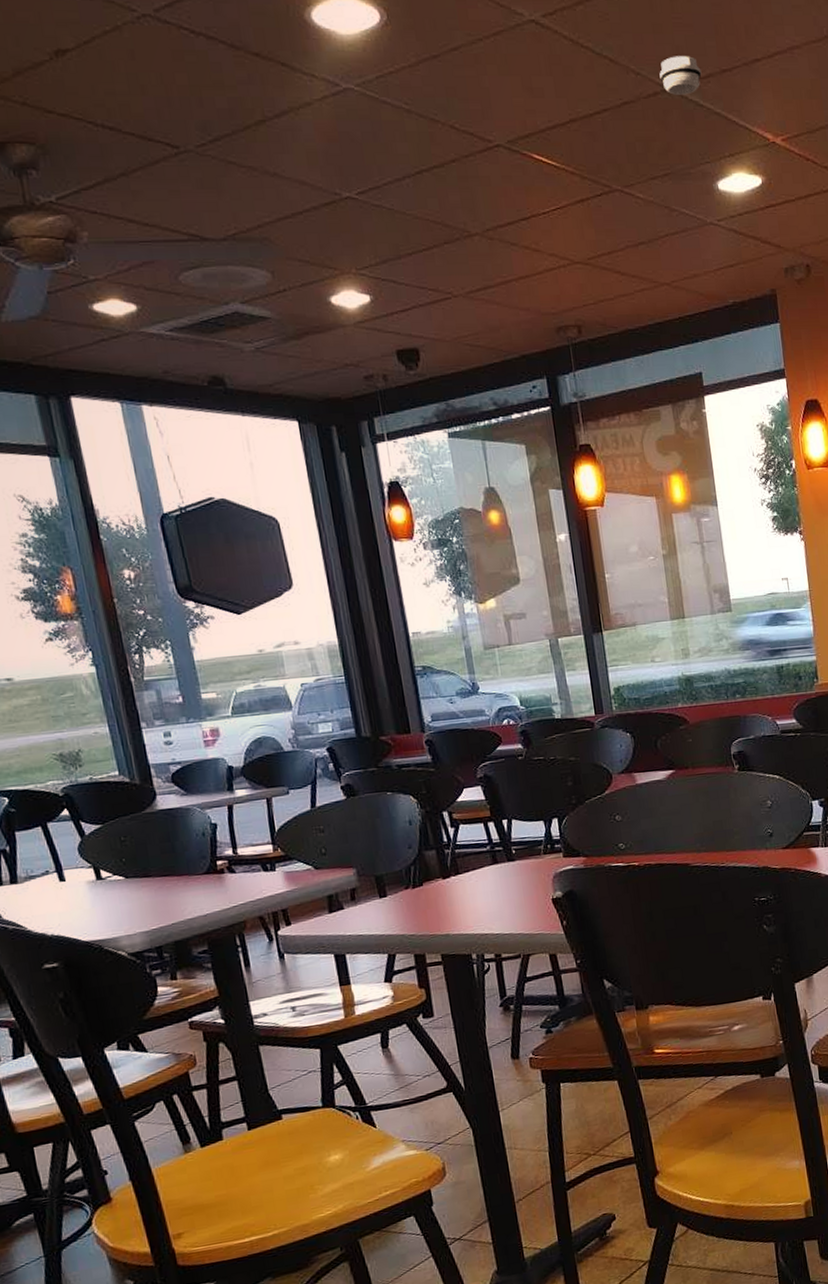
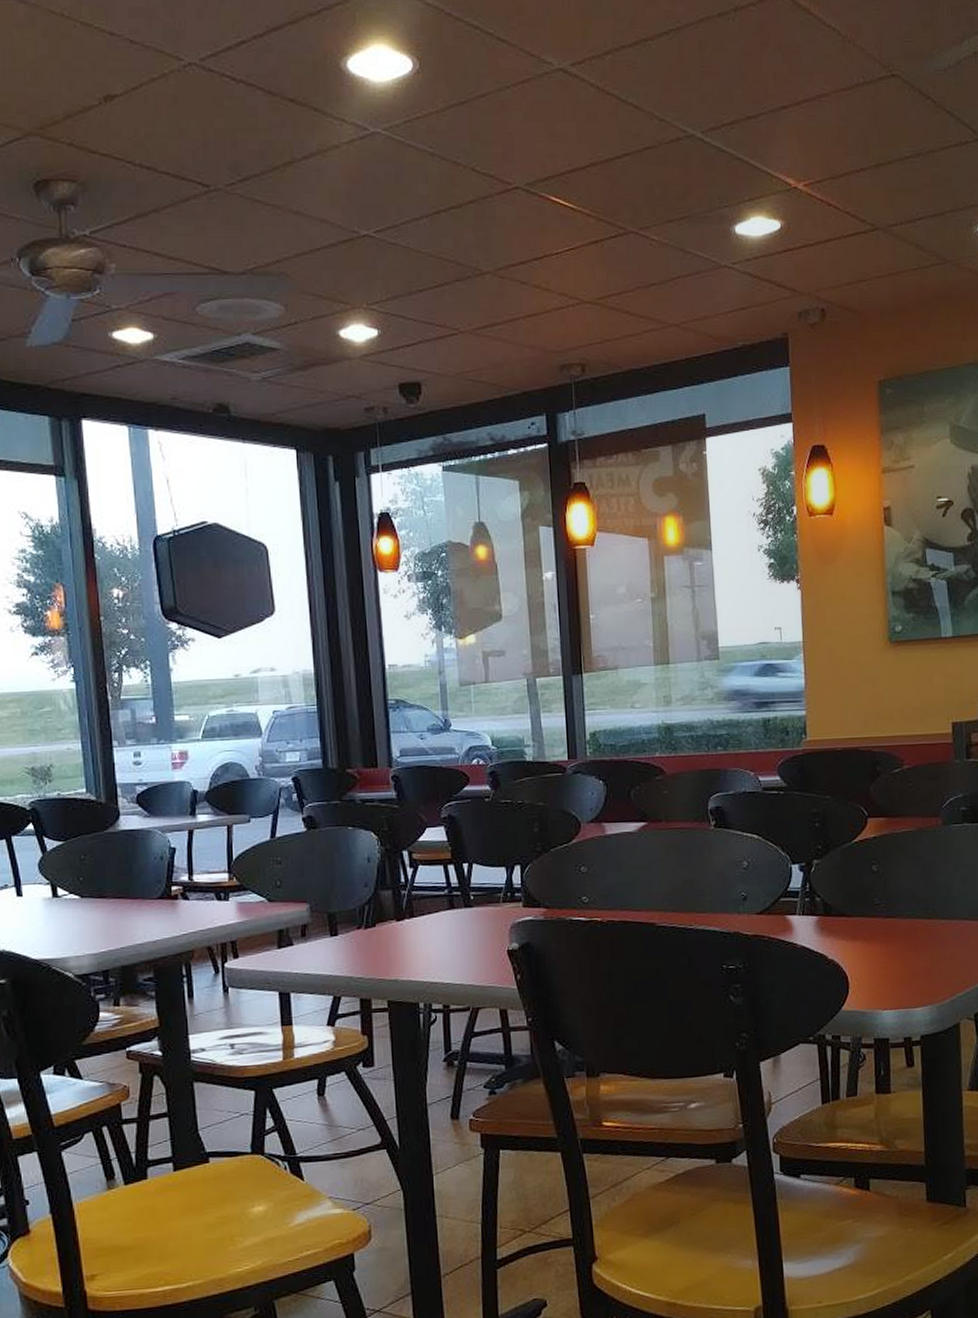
smoke detector: present [659,56,702,95] -> none [683,103,726,141]

